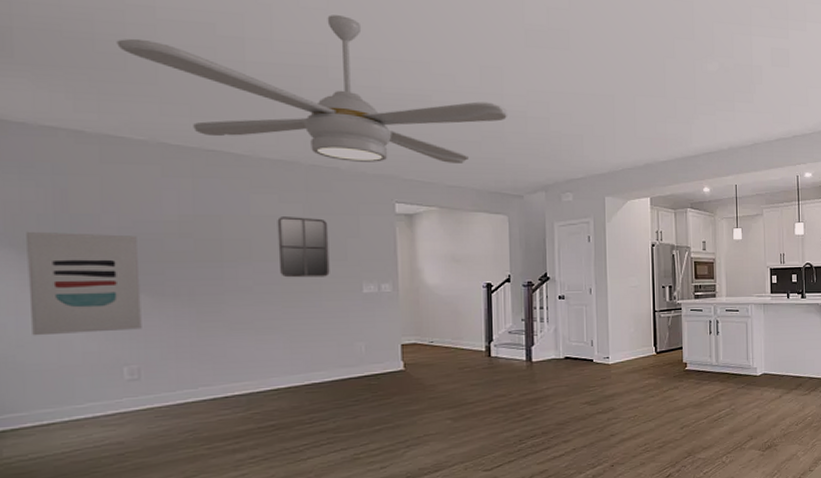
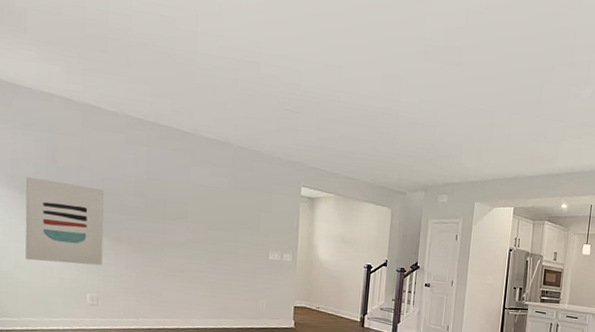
ceiling fan: present [116,15,508,163] -> none [101,17,402,159]
home mirror: present [277,217,330,278] -> none [207,187,247,242]

